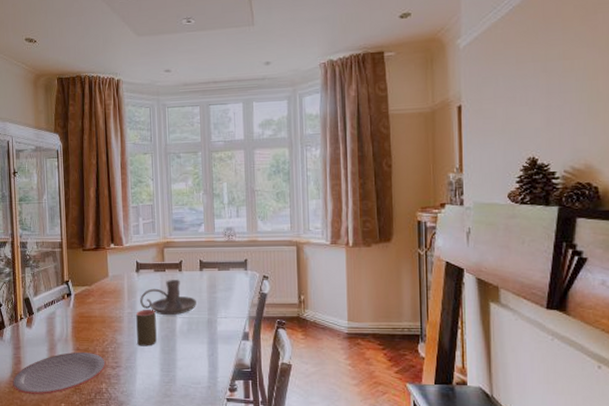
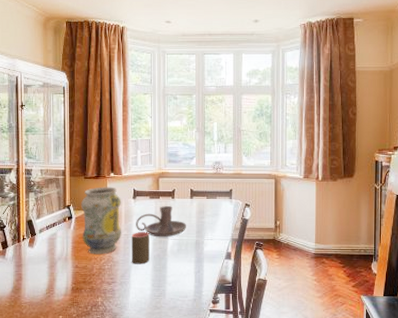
plate: present [12,351,105,394] -> none [12,269,102,308]
vase: none [80,259,126,335] -> present [81,187,122,255]

